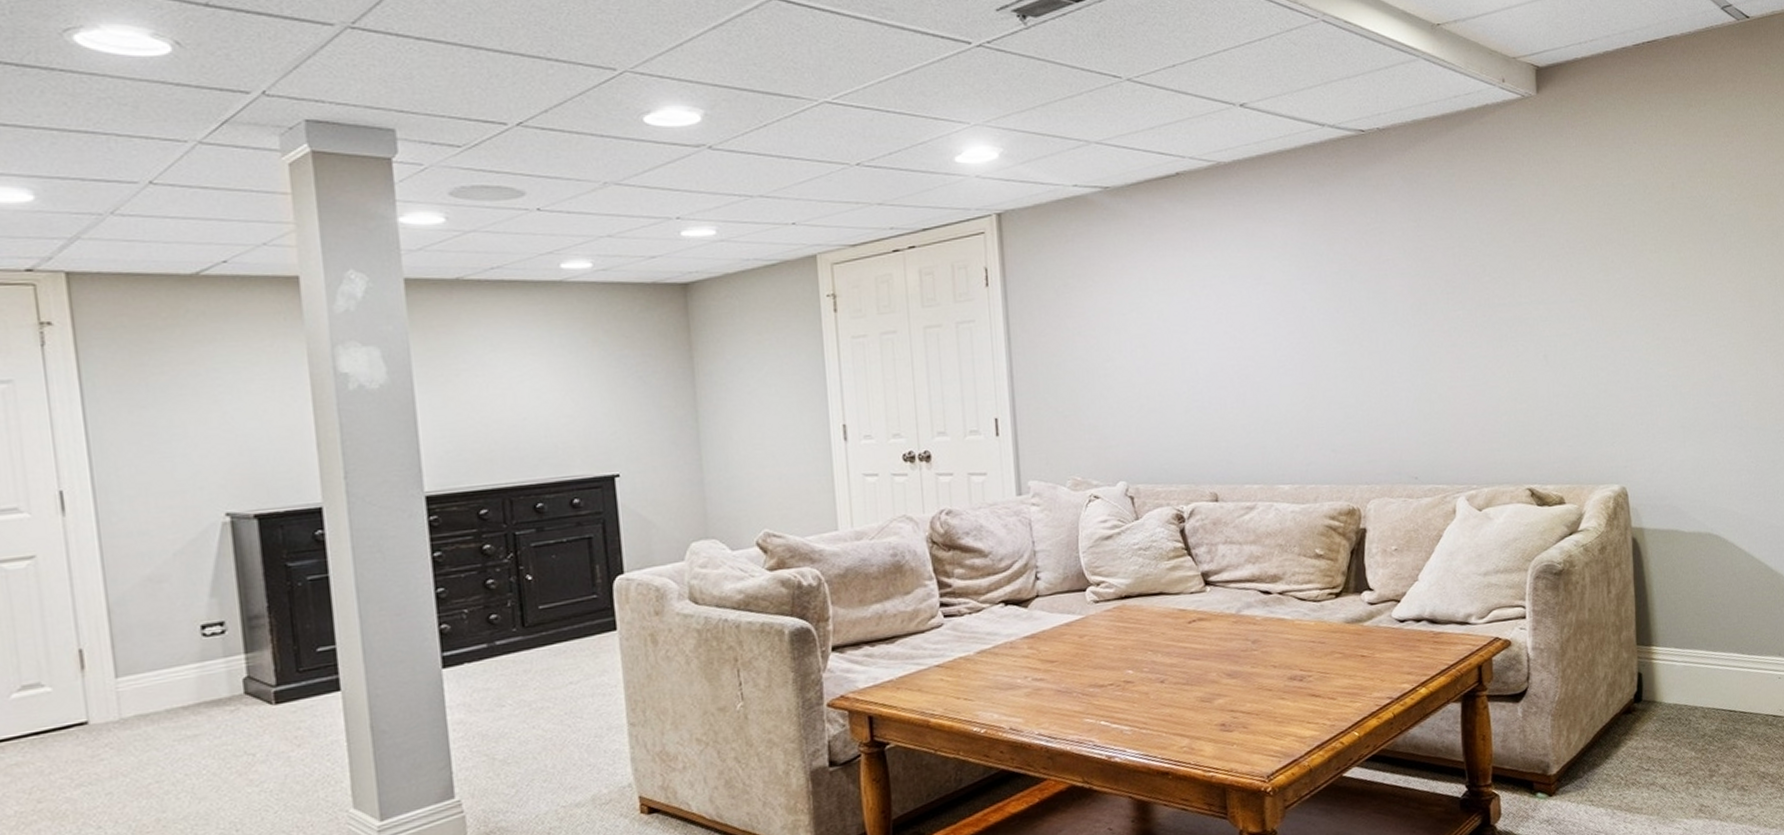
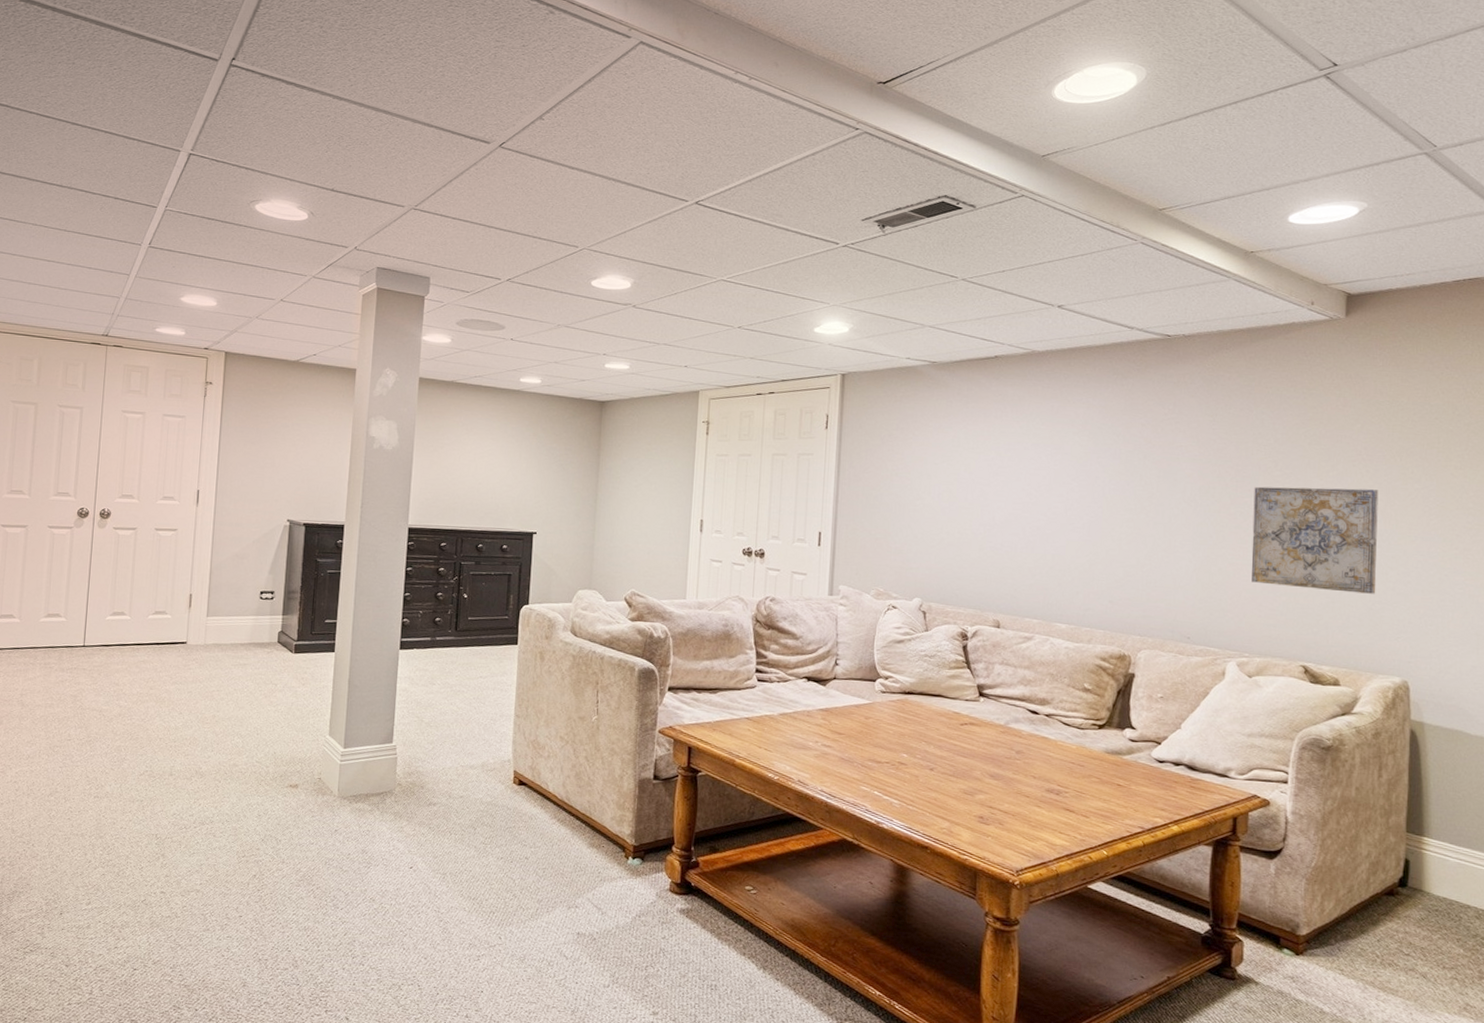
wall art: none [1465,285,1590,405] -> present [1251,486,1379,594]

